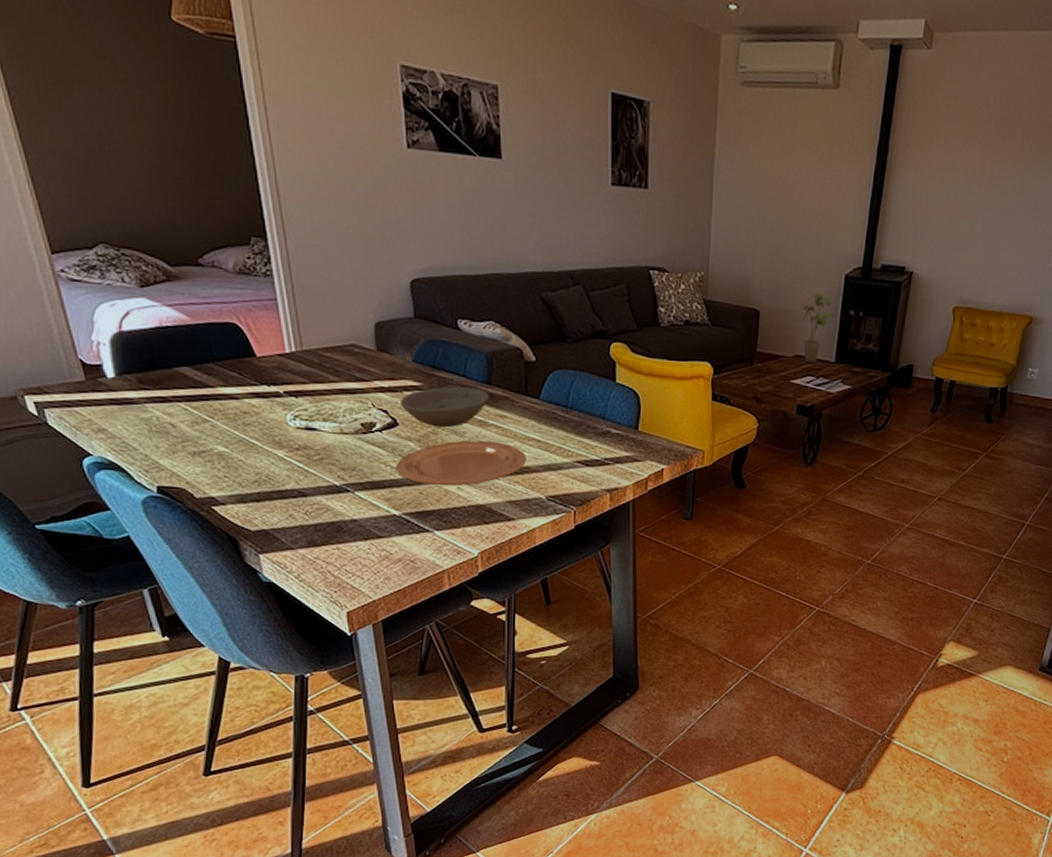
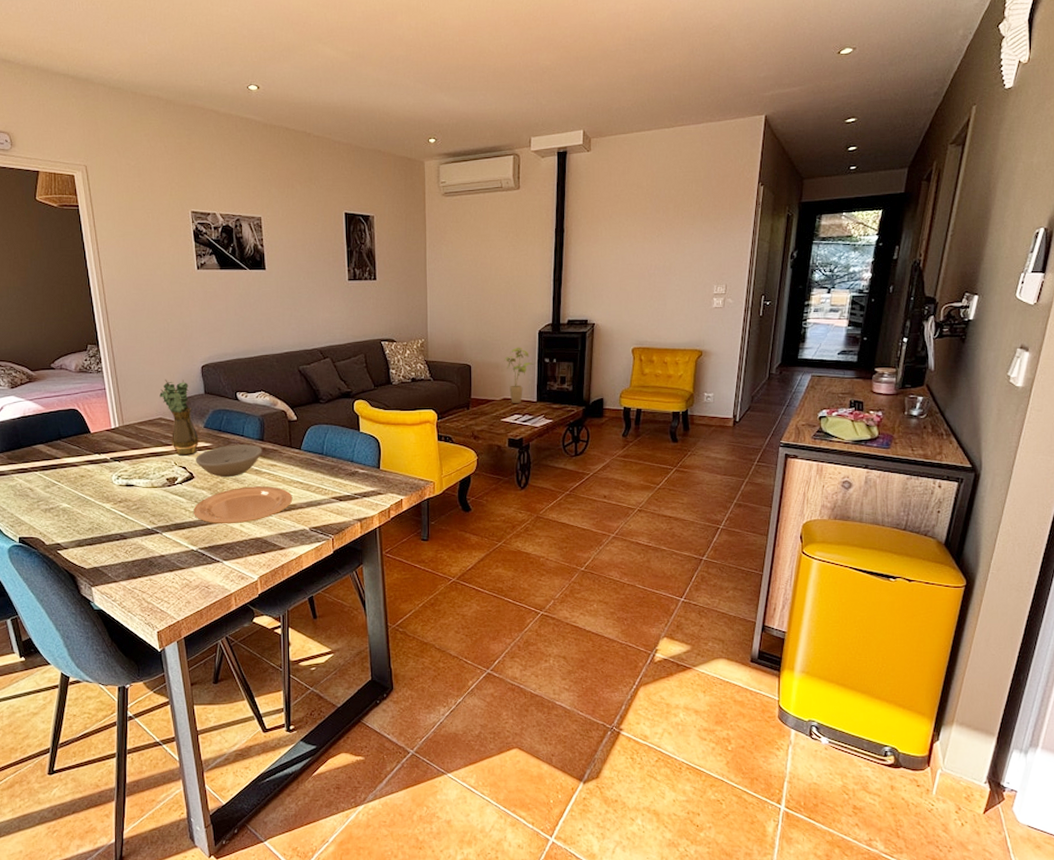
vase: none [352,293,405,397] -> present [159,379,199,457]

